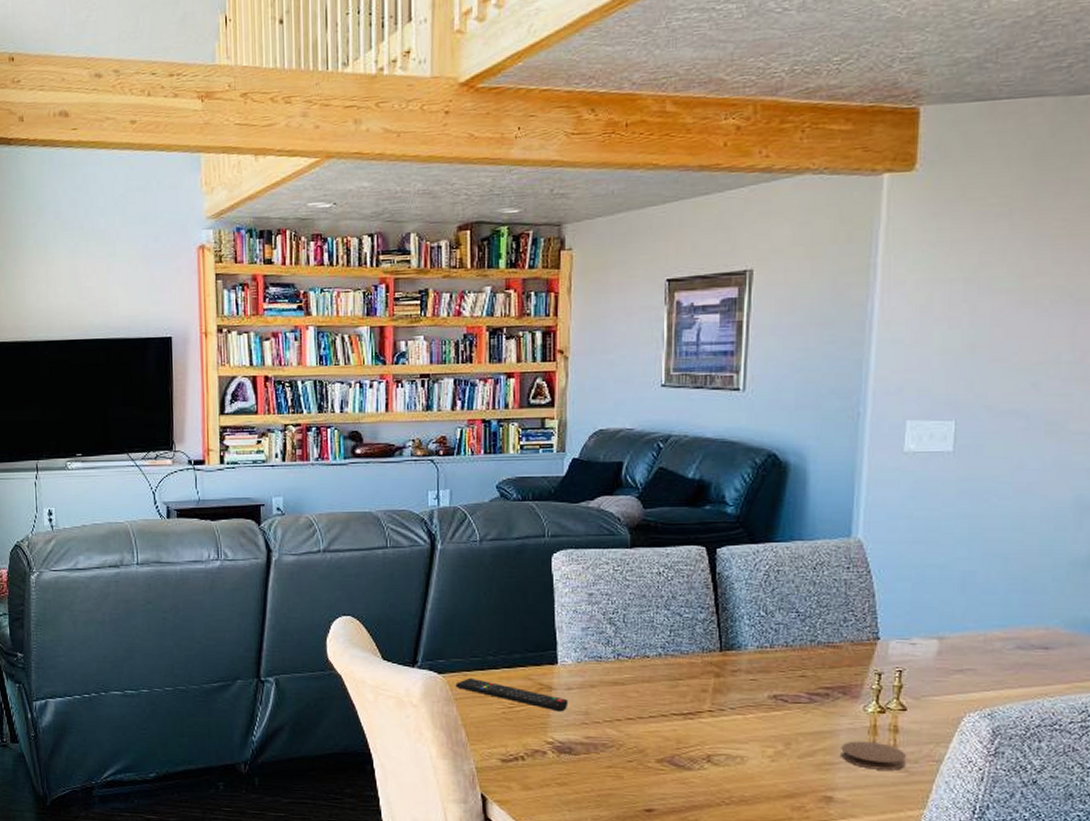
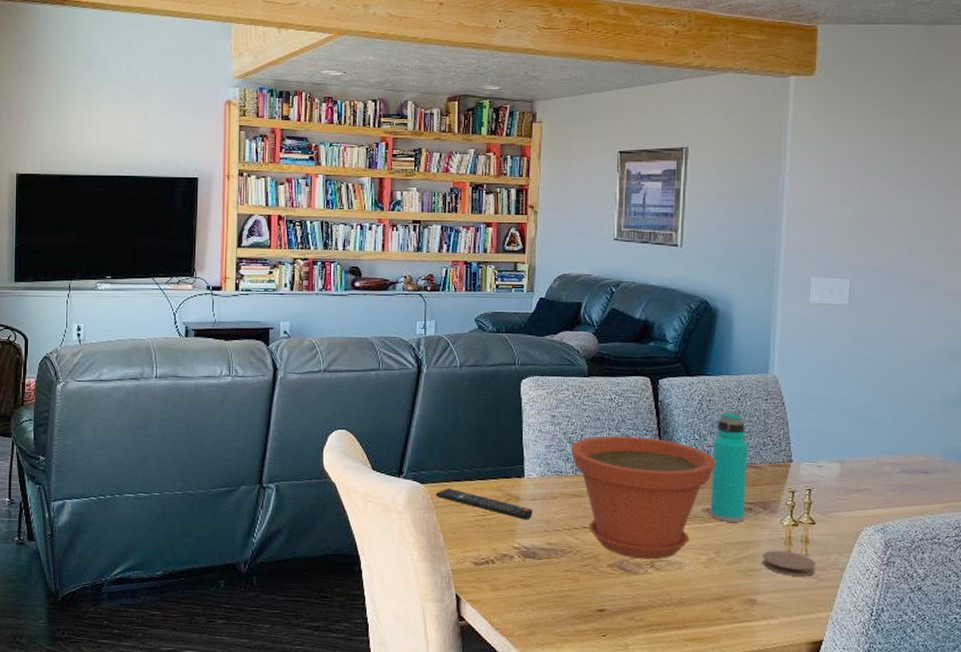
plant pot: none [611,615,786,754] -> present [570,435,716,560]
water bottle: none [778,583,824,710] -> present [710,412,747,522]

